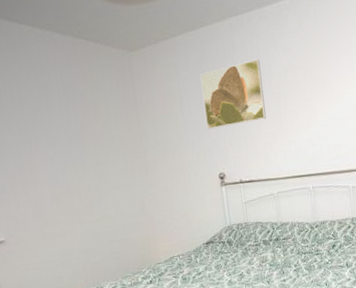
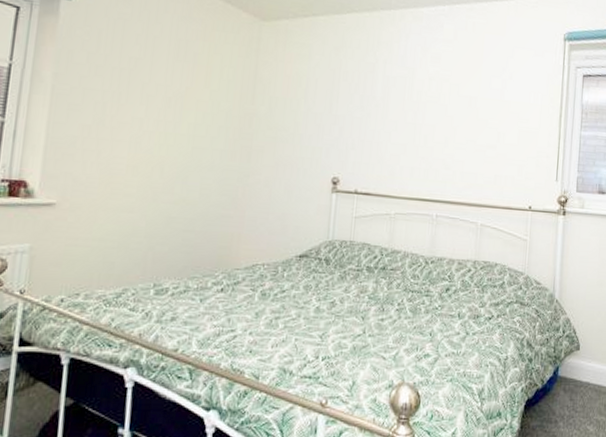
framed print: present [200,59,266,130] -> none [329,60,405,128]

